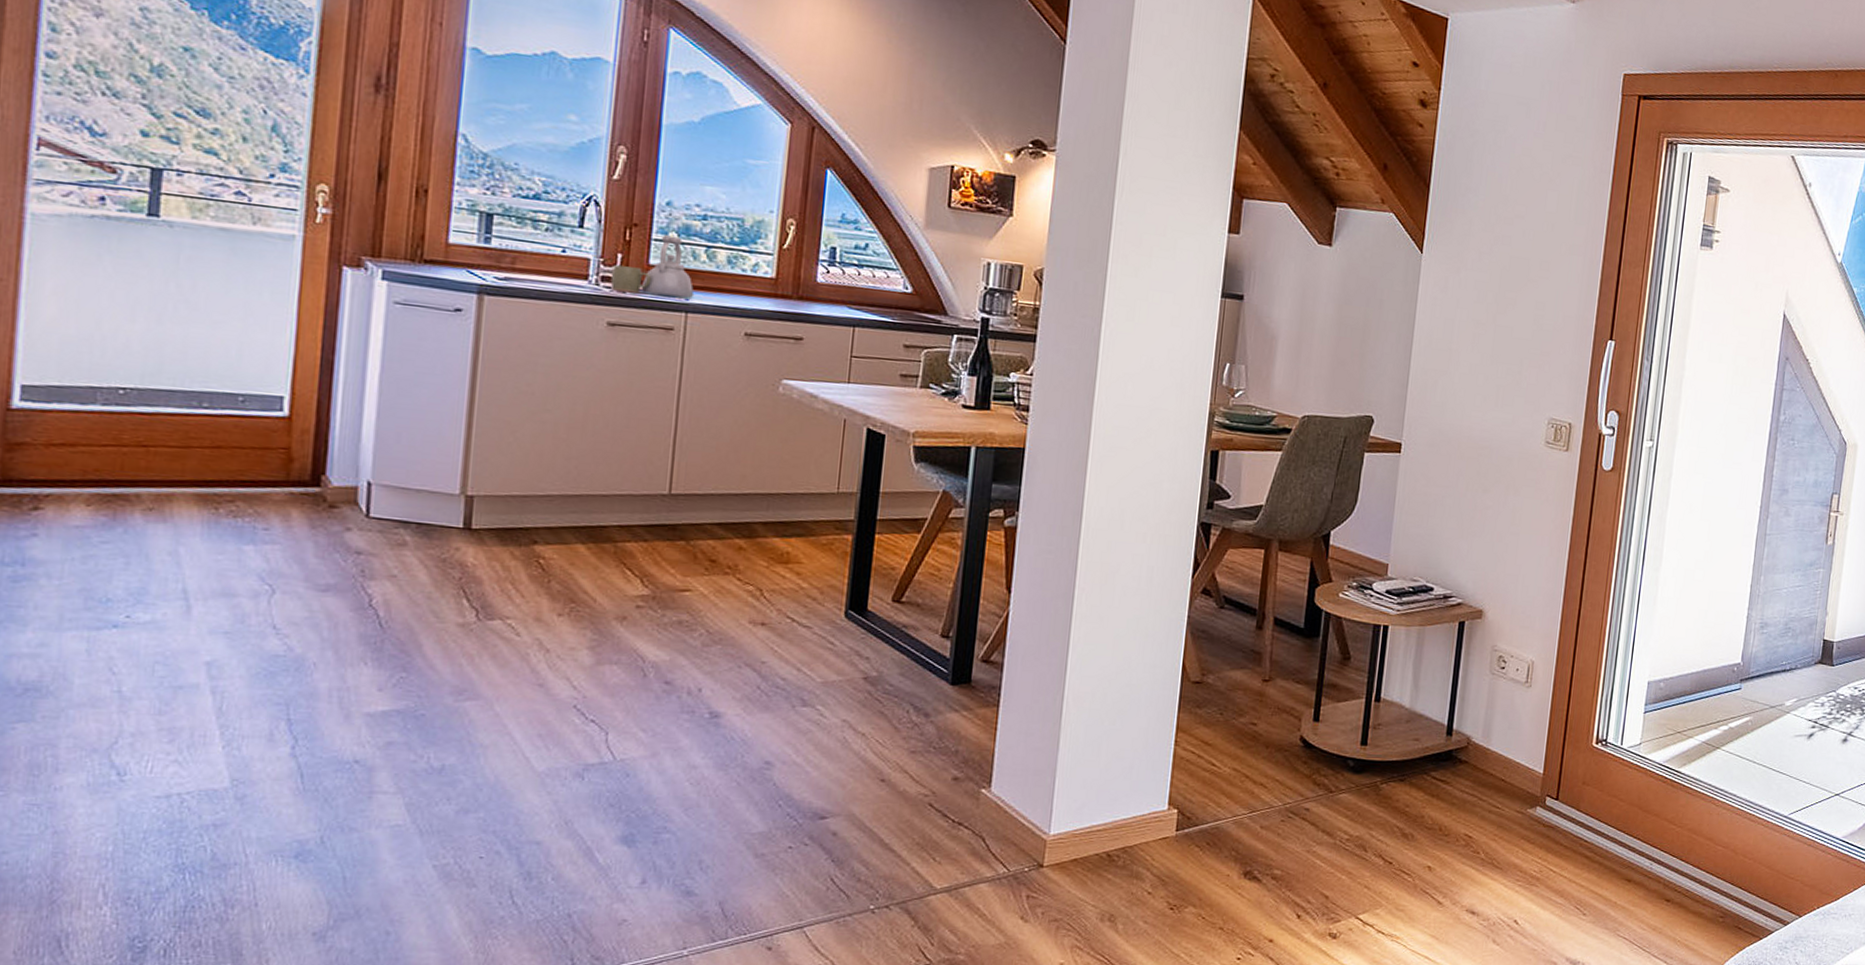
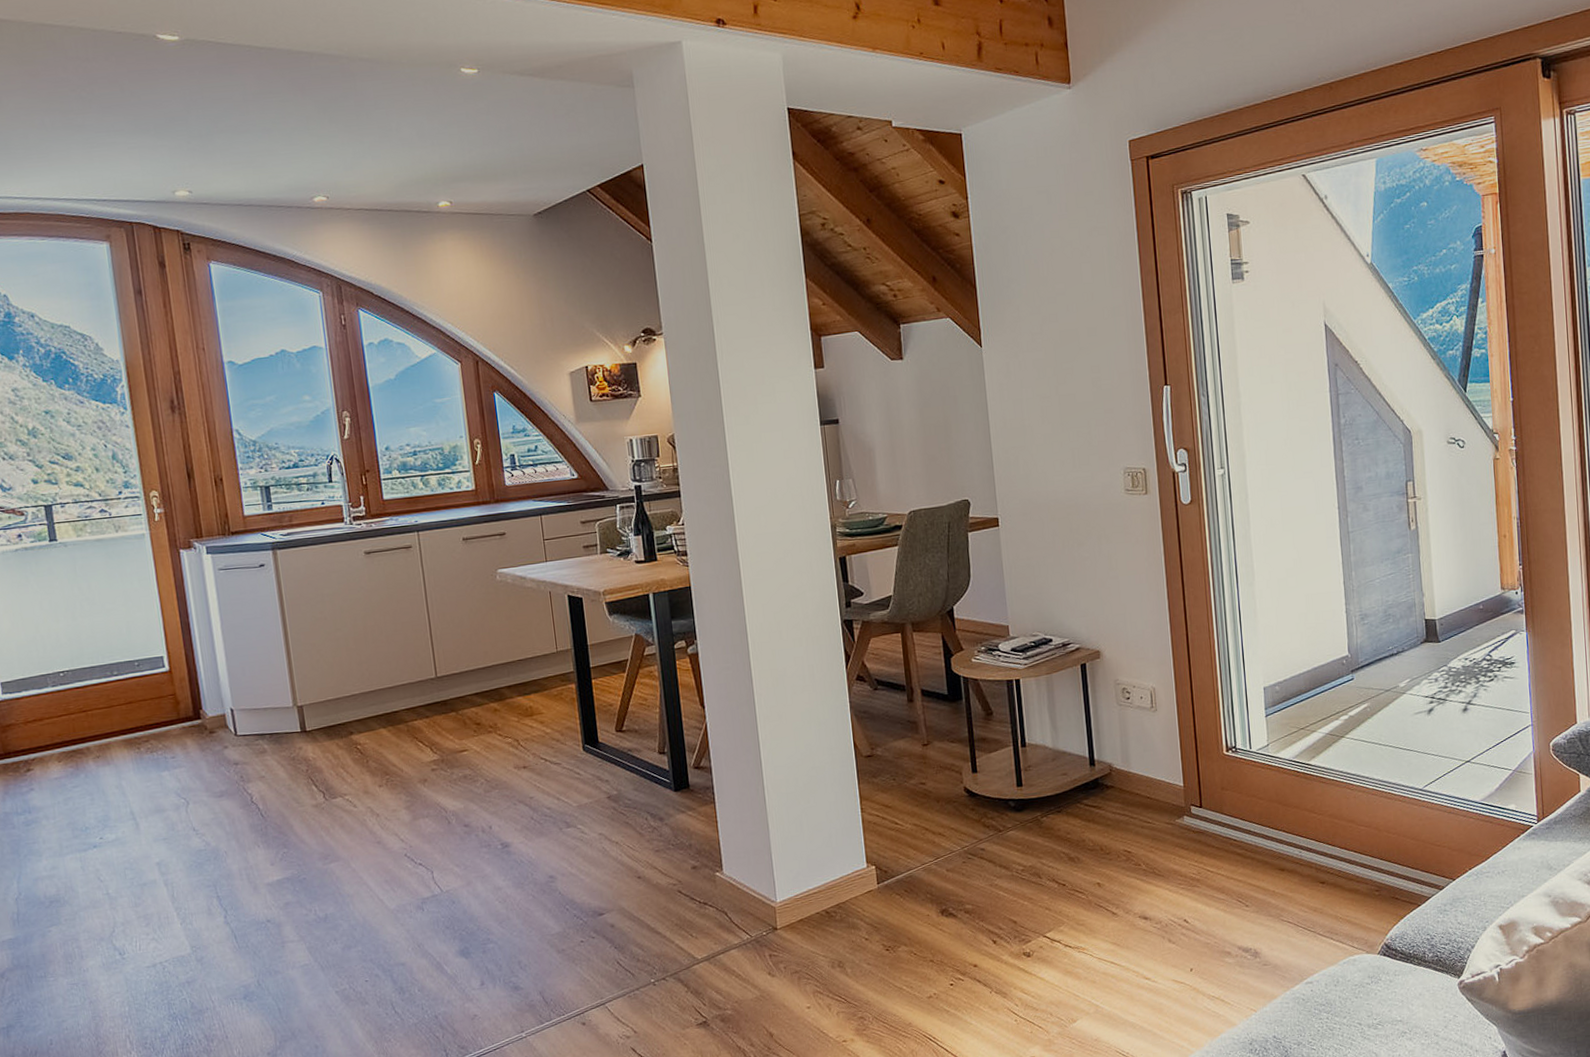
mug: present [610,265,652,294] -> none [358,504,388,526]
kettle: present [640,235,695,298] -> none [382,473,421,523]

